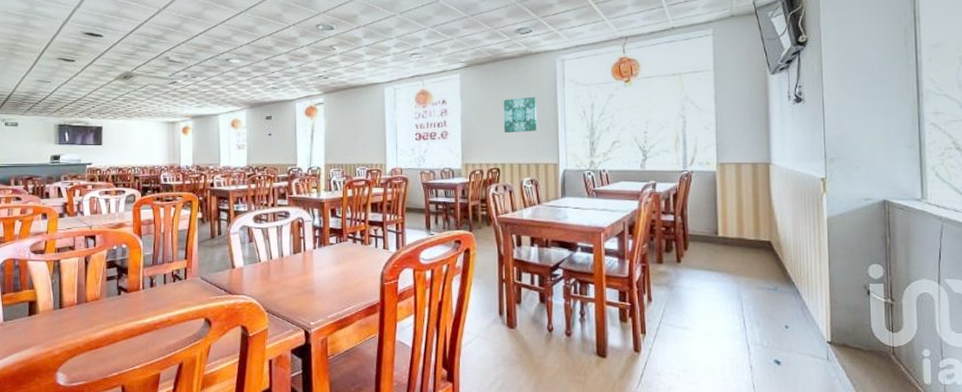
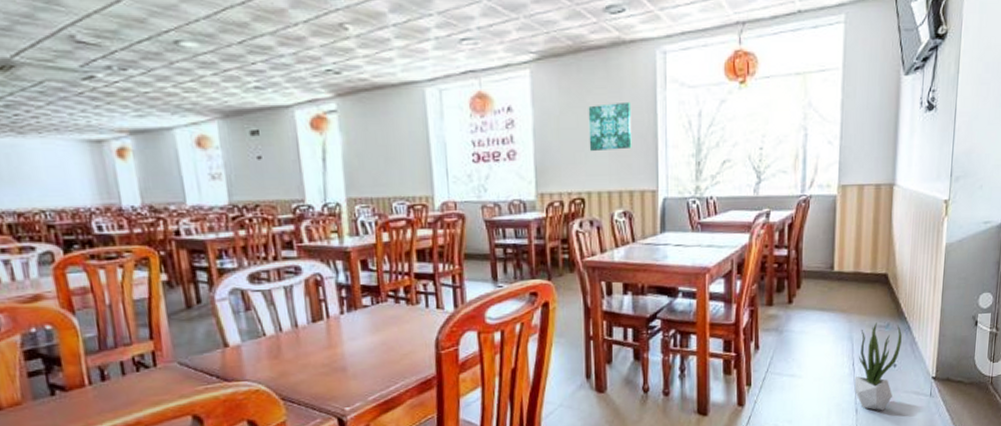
potted plant: none [746,285,792,370] -> present [854,322,902,411]

